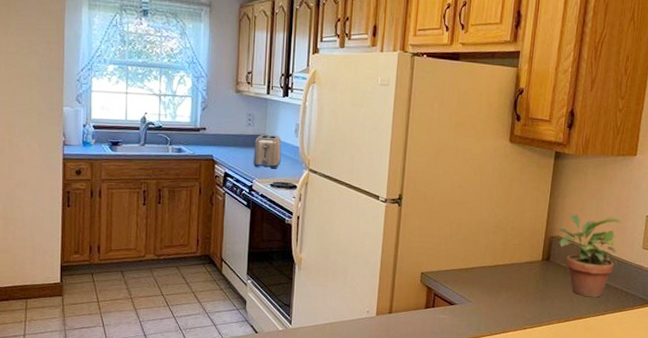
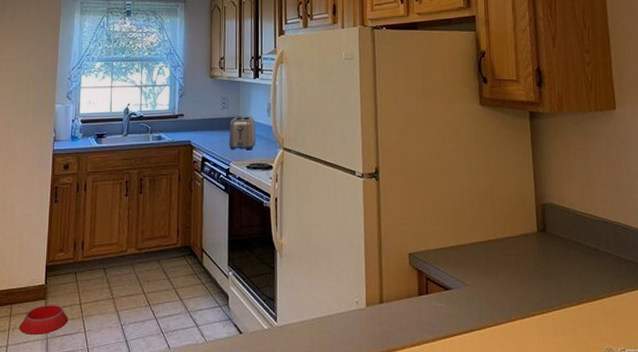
pet bowl: none [36,300,86,326] -> present [20,304,68,334]
potted plant: present [558,214,623,298] -> none [549,177,623,273]

